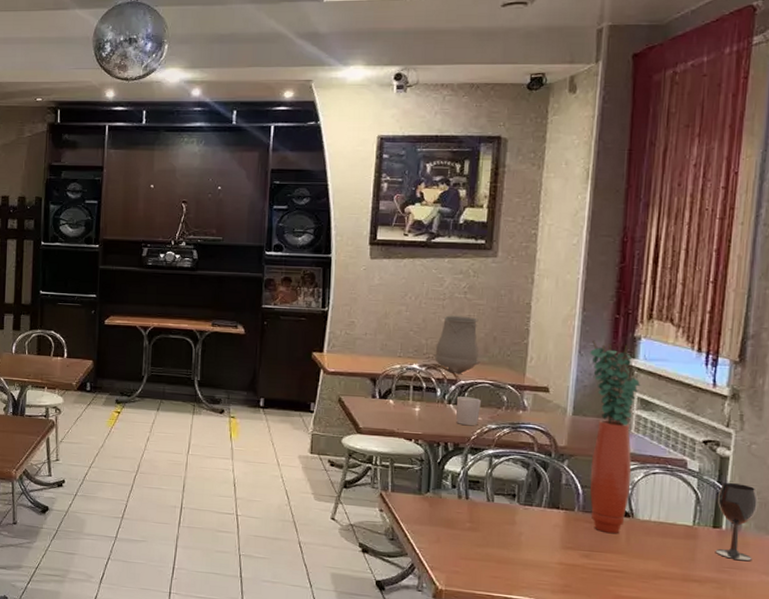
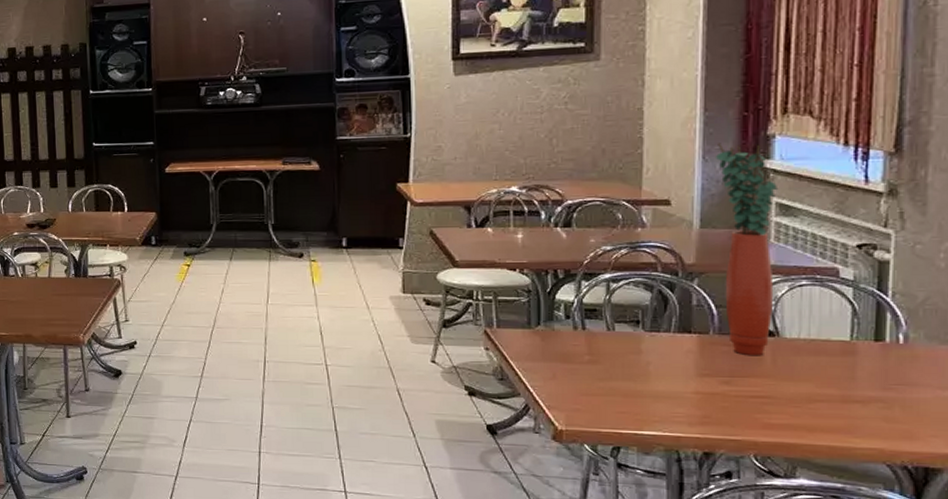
vase: present [433,315,480,374] -> none [534,129,589,193]
candle holder: present [456,396,481,426] -> none [563,218,592,250]
wine glass: present [715,482,759,562] -> none [879,289,928,376]

